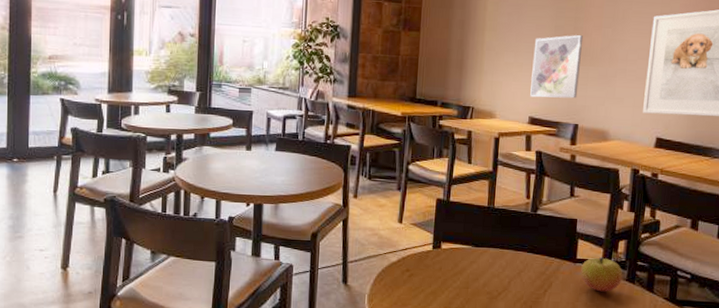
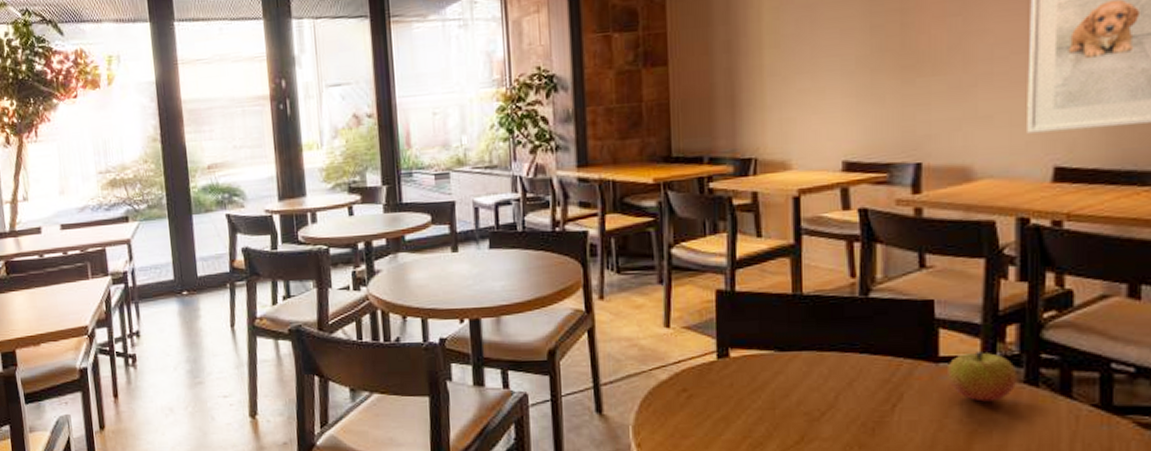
wall art: present [530,35,584,99] -> none [840,33,918,134]

